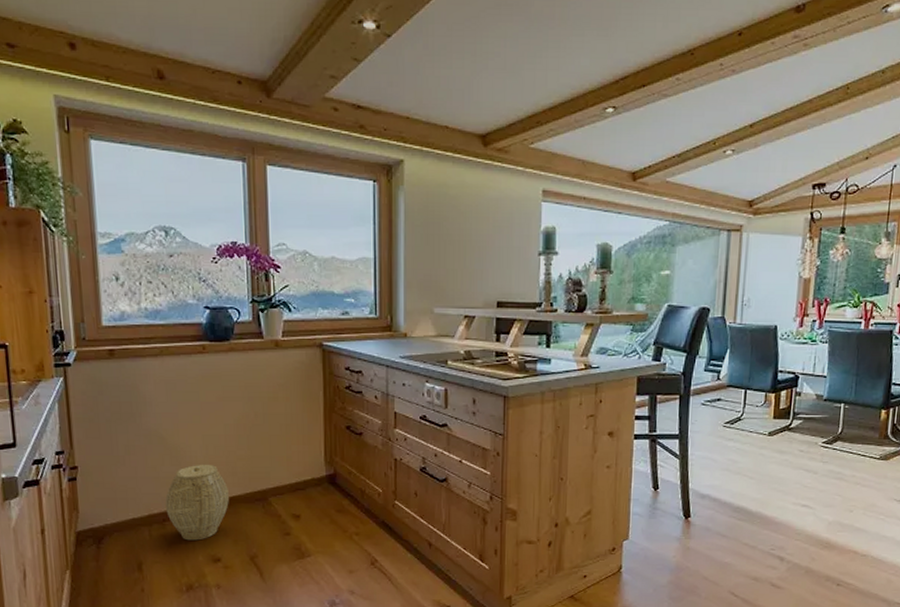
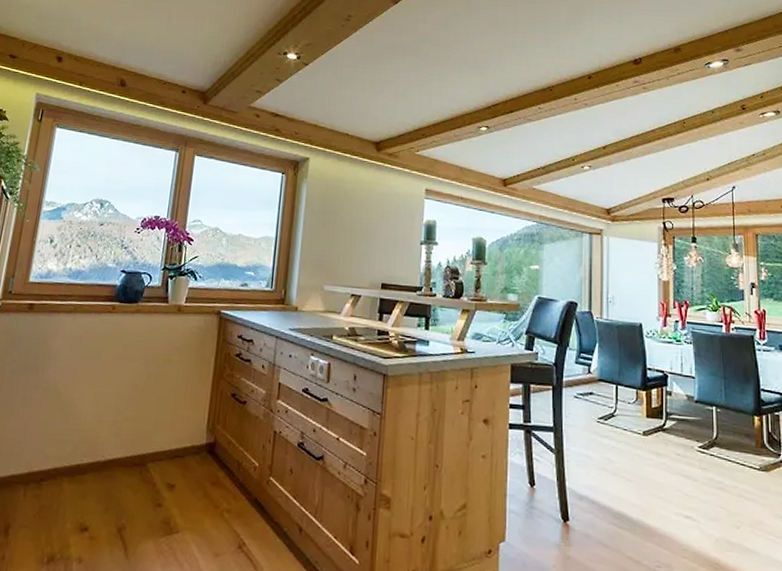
woven basket: present [165,464,229,541] -> none [46,422,110,505]

